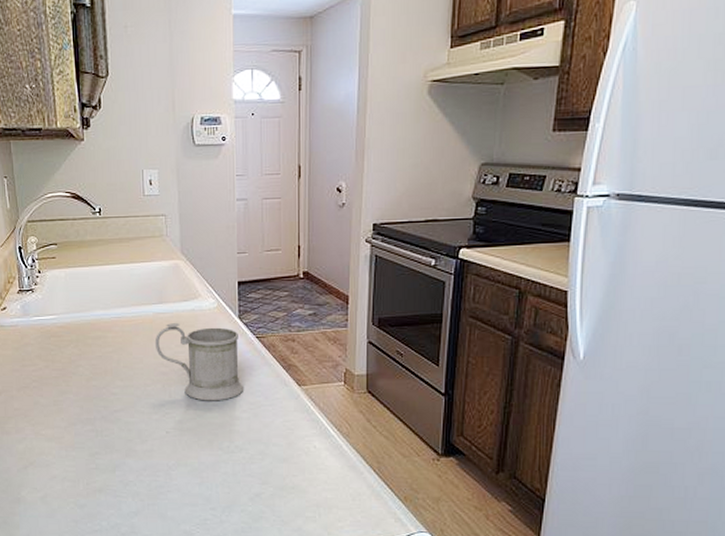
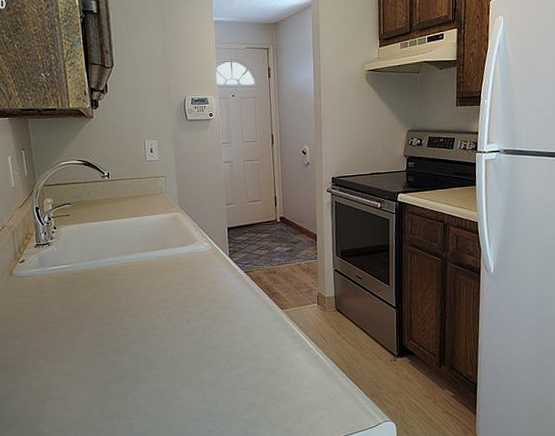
mug: present [154,323,244,401] -> none [159,264,237,329]

